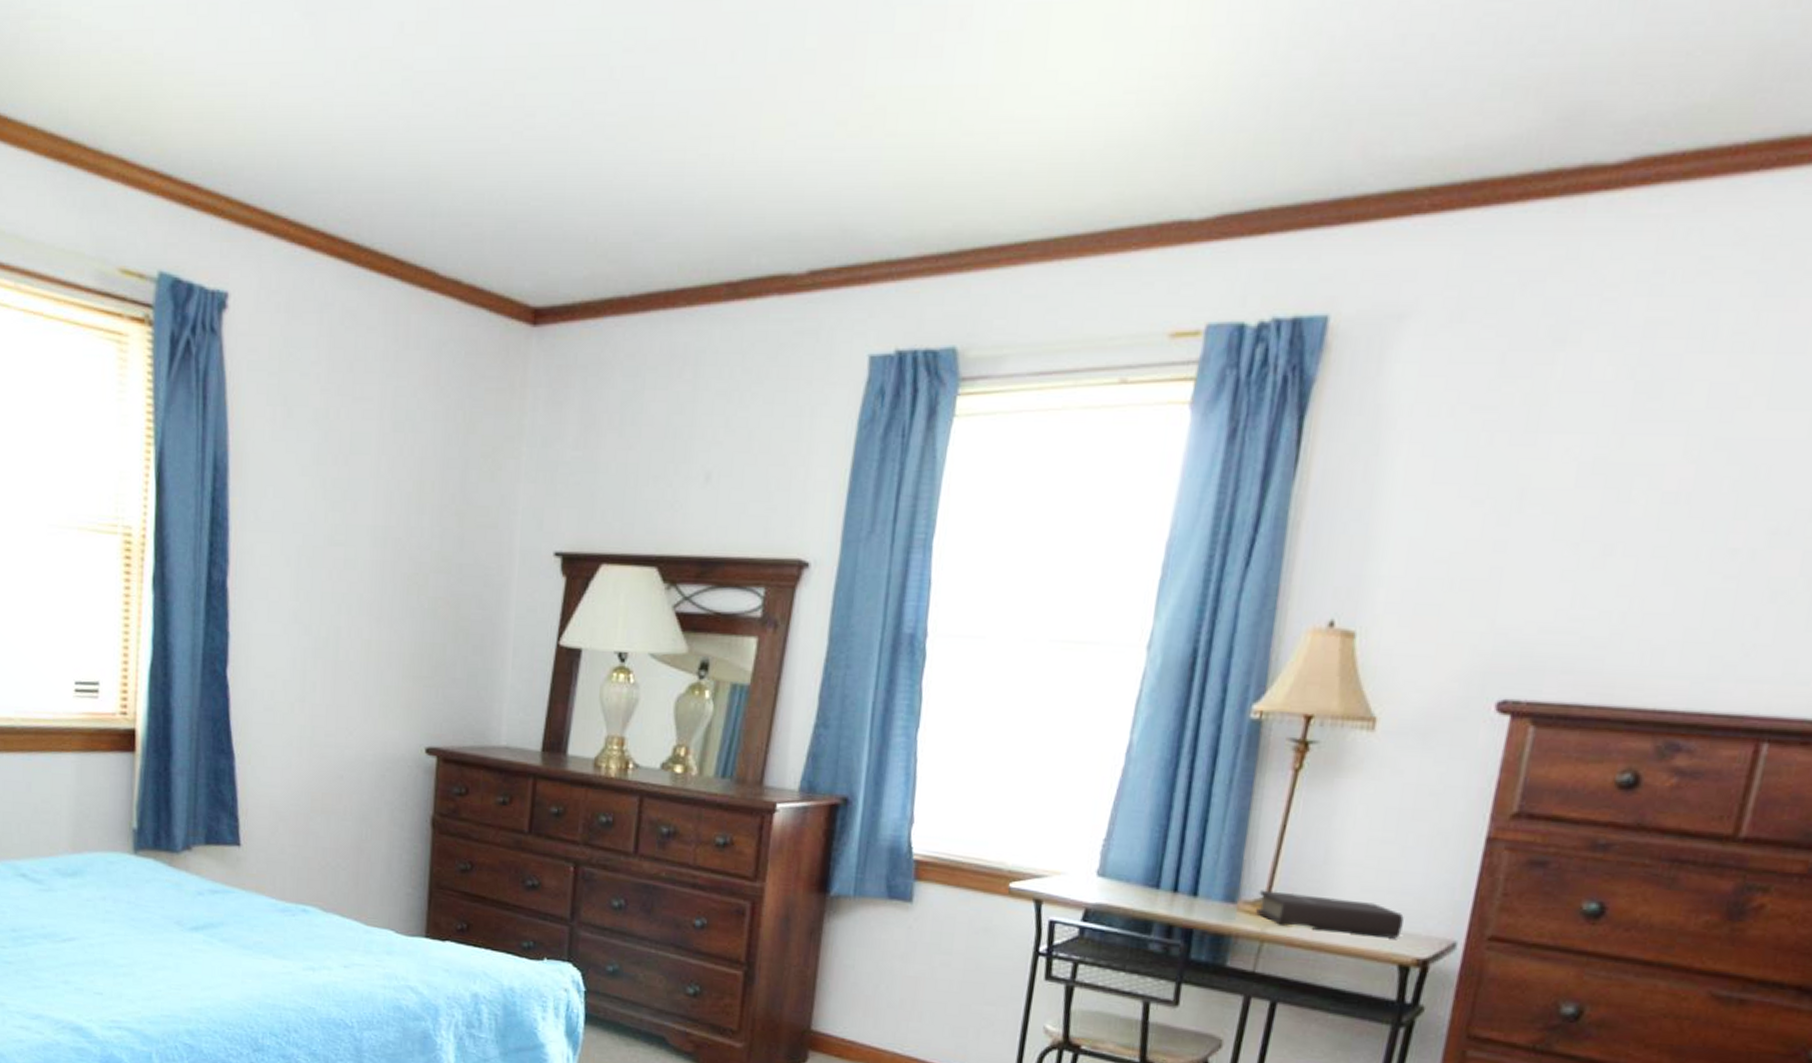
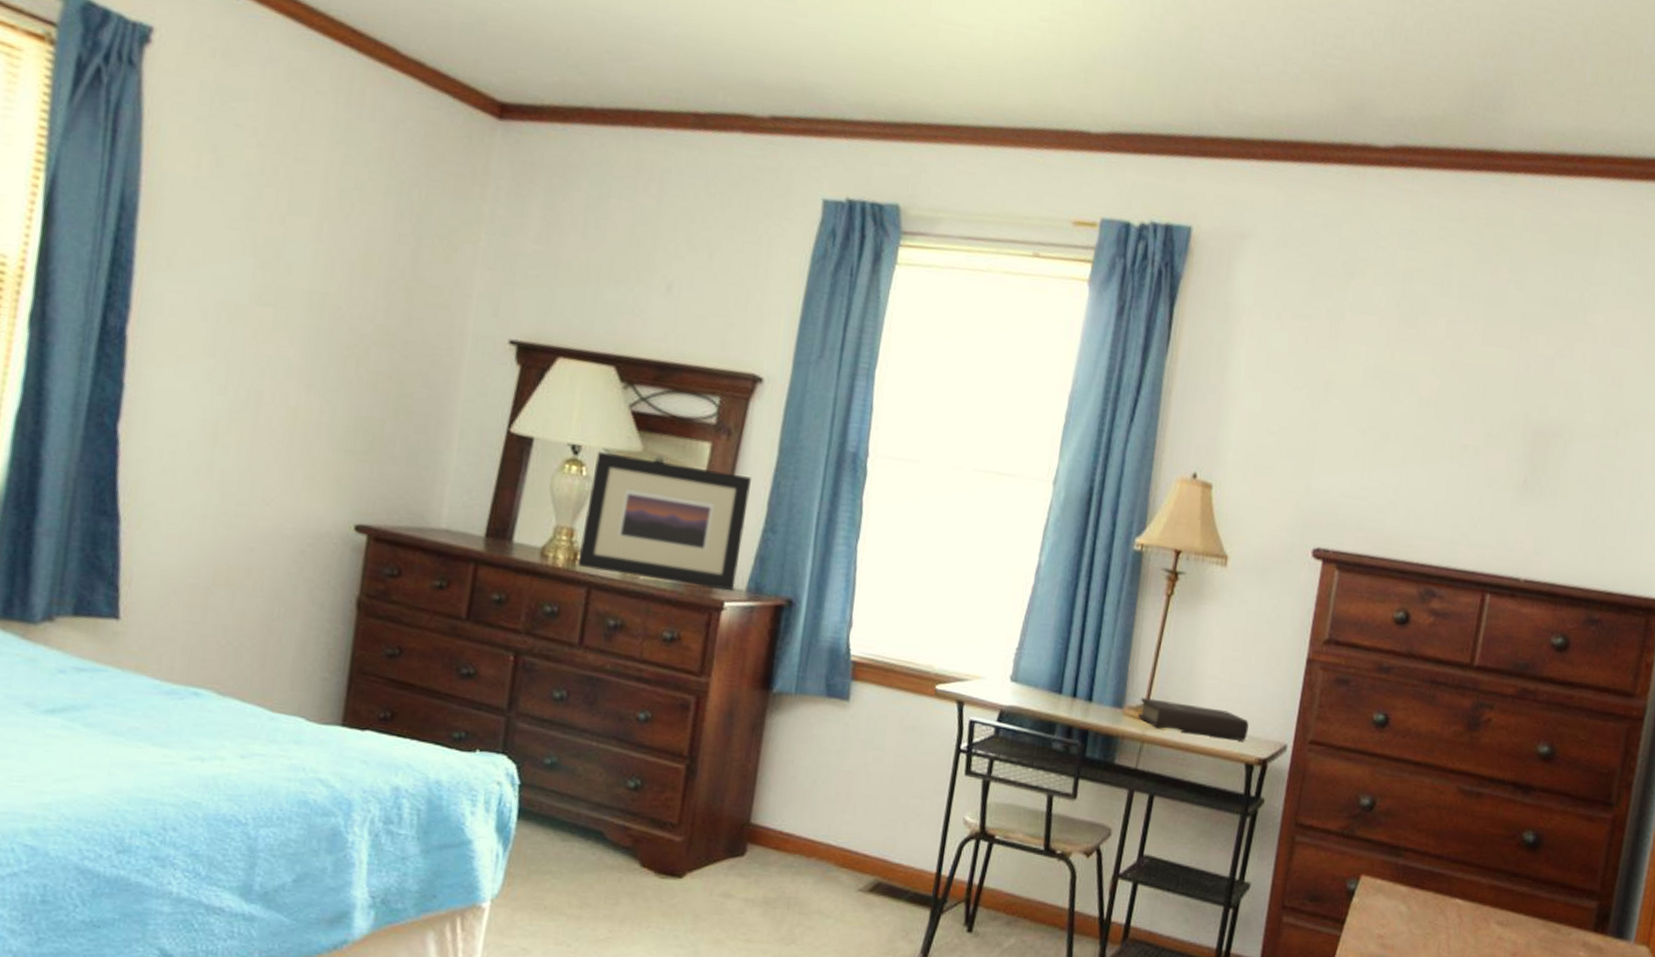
picture frame: none [629,656,800,792] -> present [577,451,751,591]

